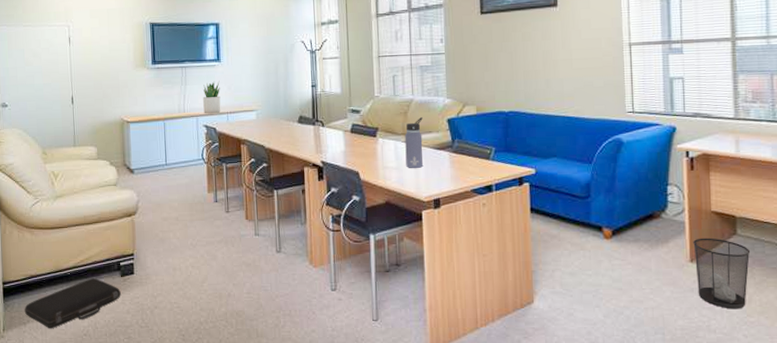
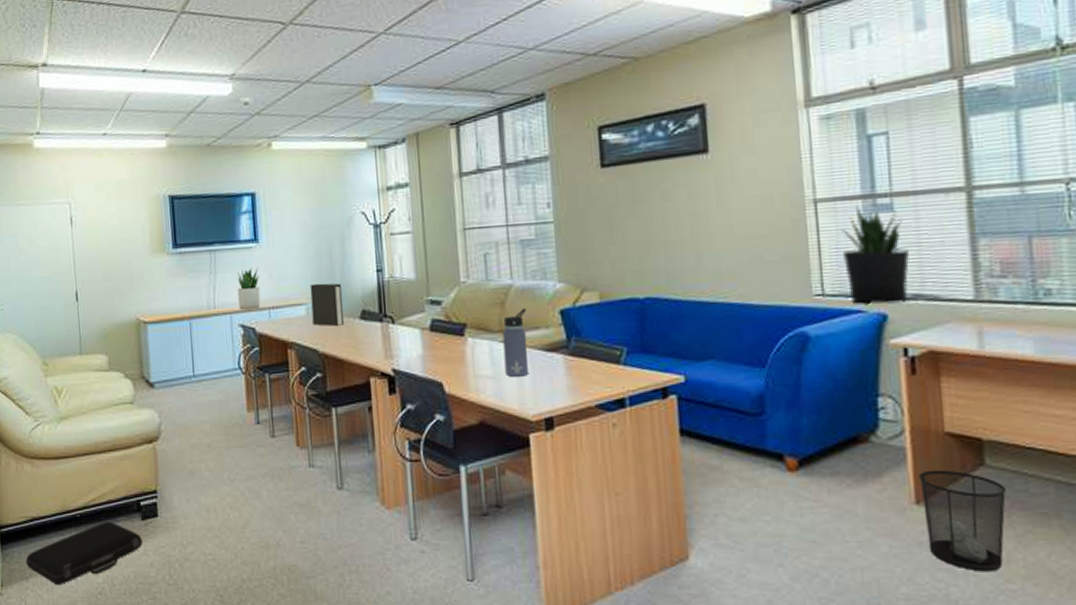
binder: none [260,94,286,128] -> present [310,283,344,326]
planter: none [647,48,692,120] -> present [841,205,909,305]

